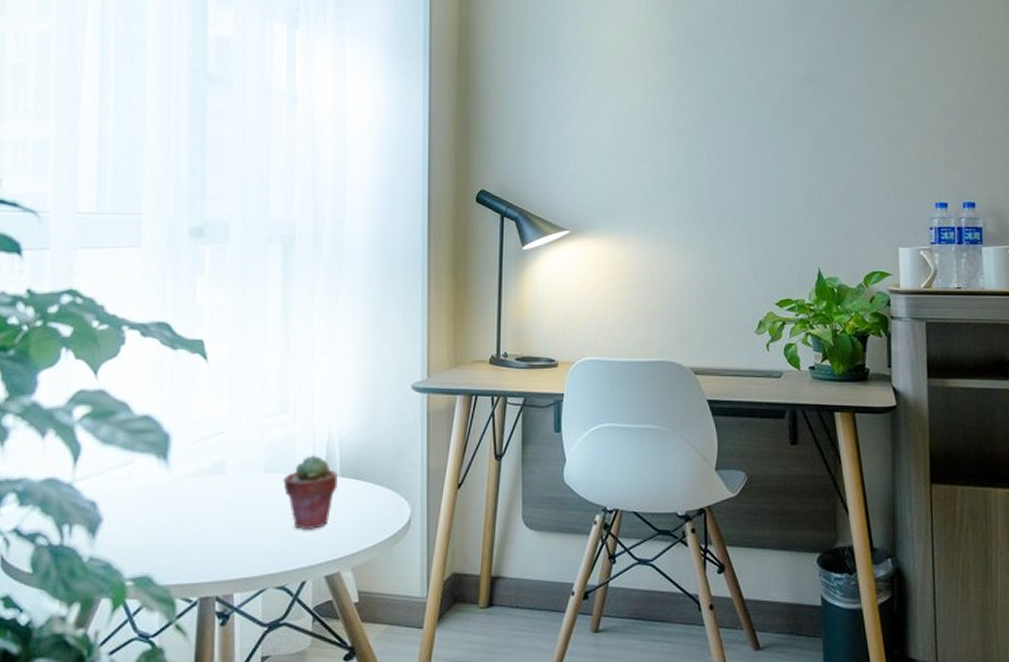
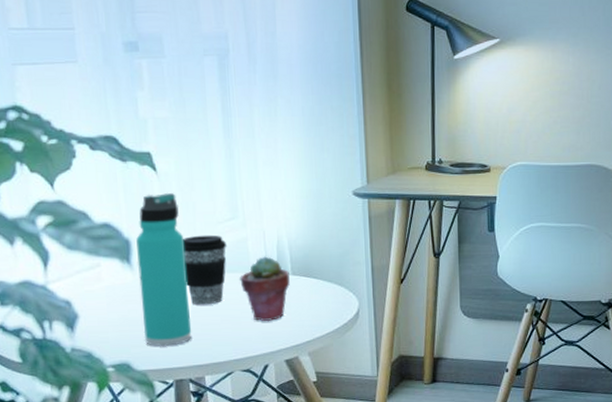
thermos bottle: none [171,384,228,558] -> present [136,193,192,347]
coffee cup: none [224,430,274,510] -> present [183,235,227,305]

